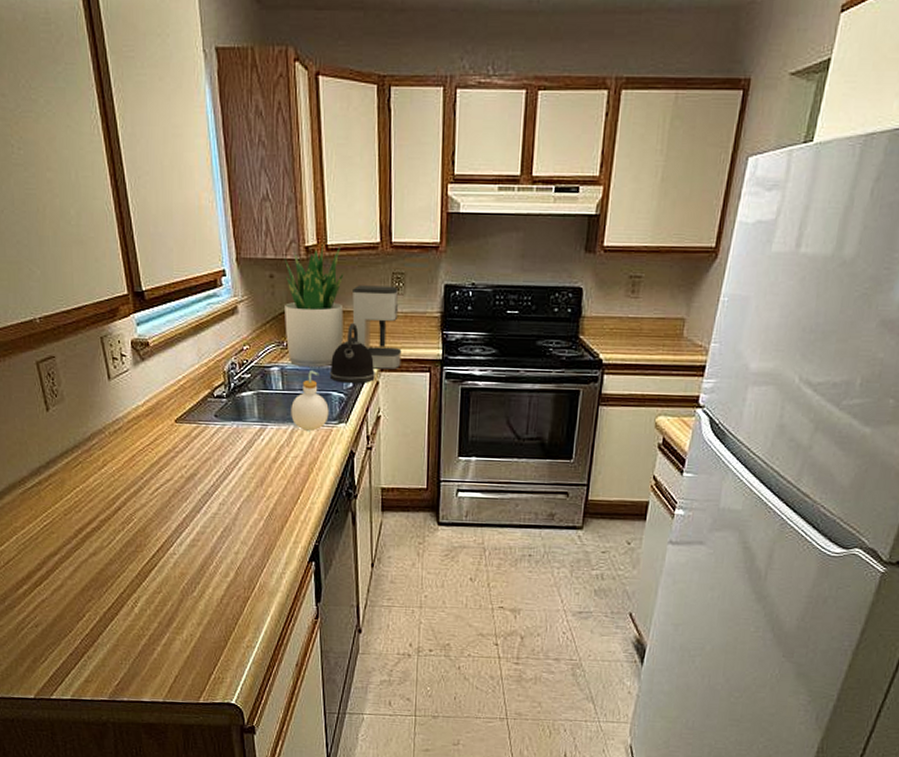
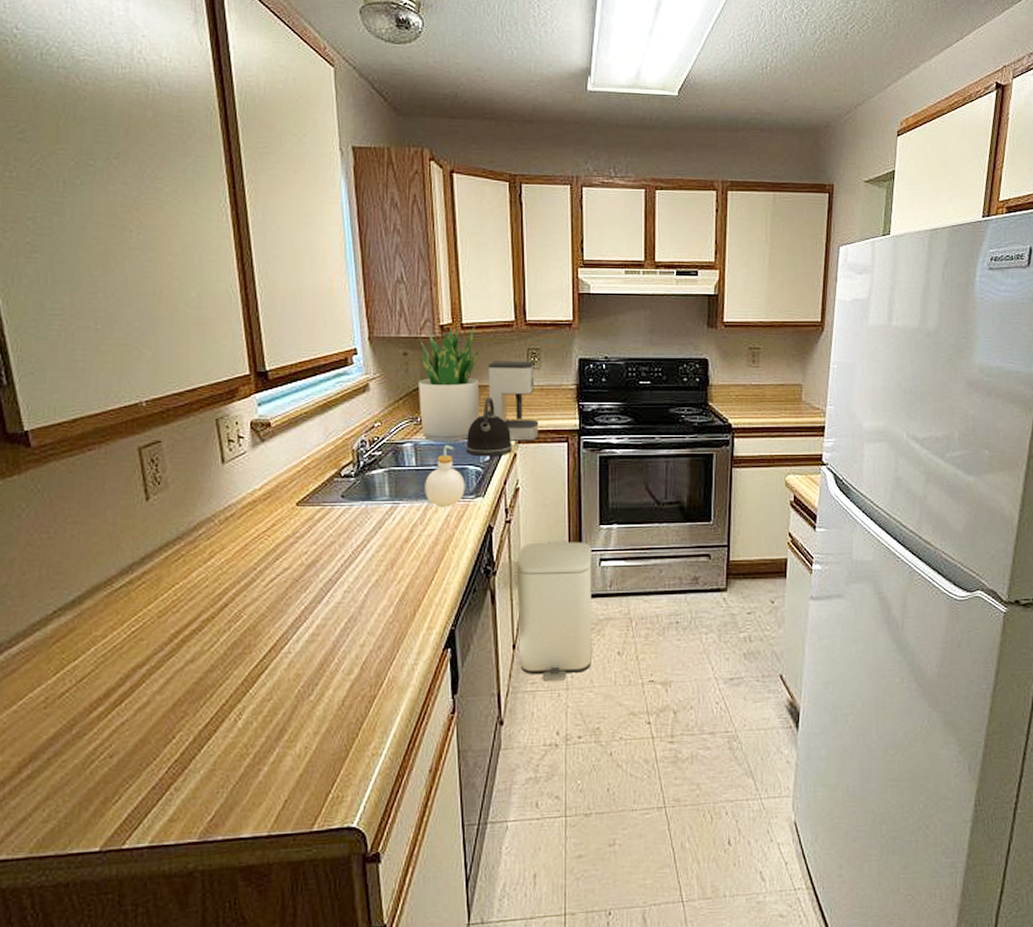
pedal bin: none [376,469,450,599] -> present [516,540,592,681]

